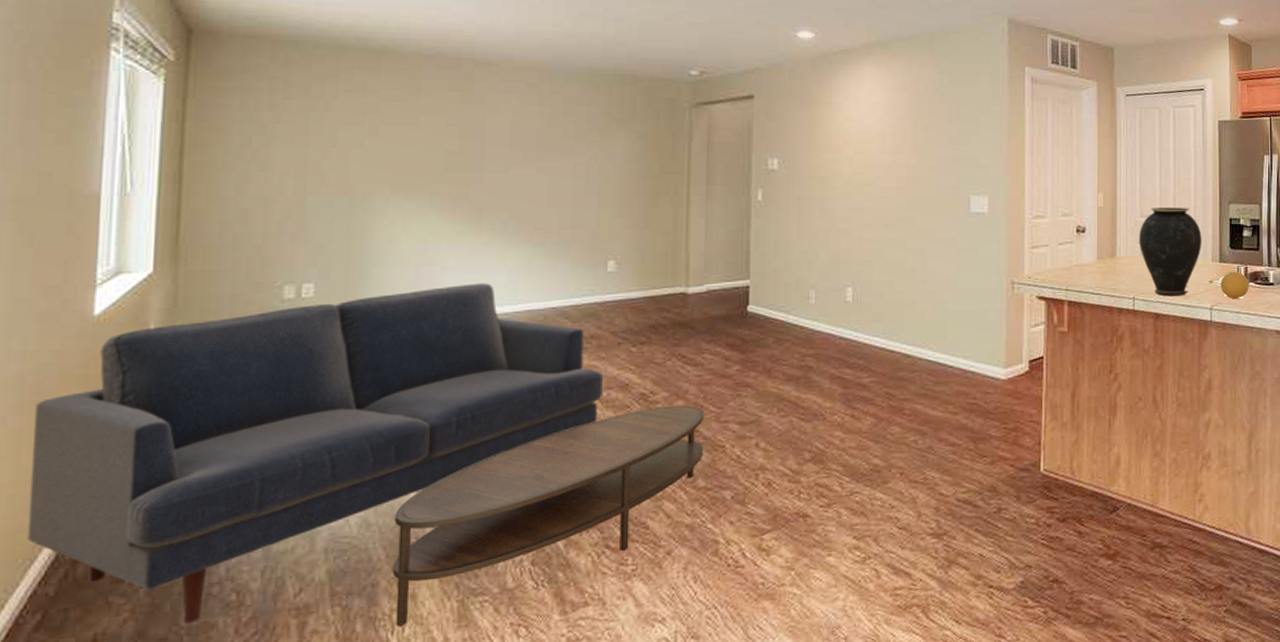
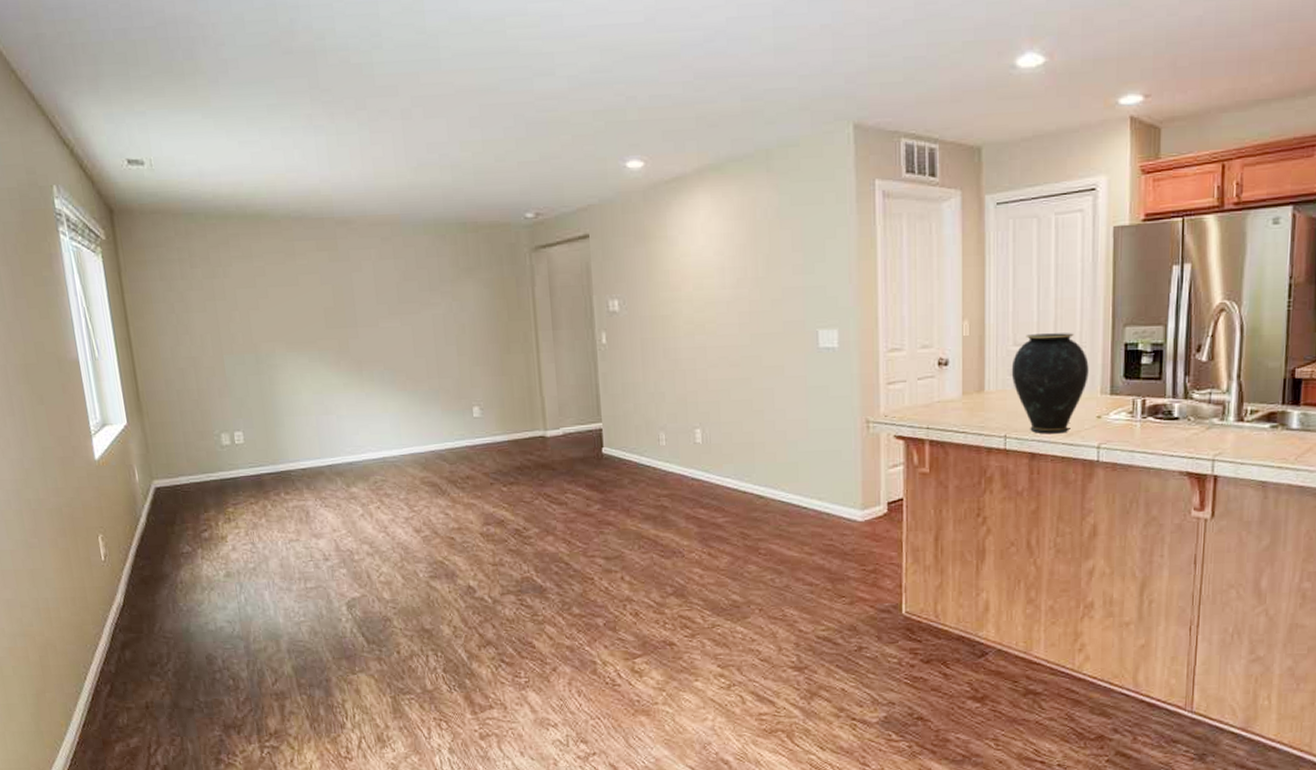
sofa: present [27,283,604,623] -> none [73,429,484,699]
coffee table: present [392,404,705,628] -> none [333,540,576,714]
fruit: present [1220,272,1249,299] -> none [1110,405,1147,437]

